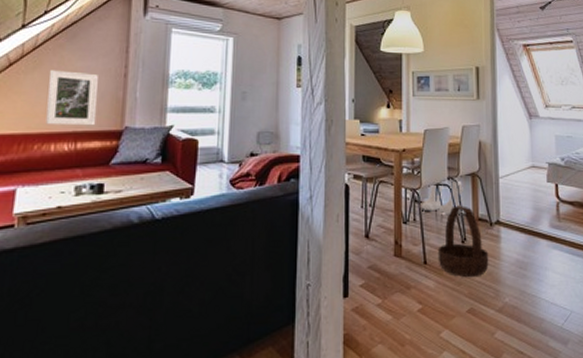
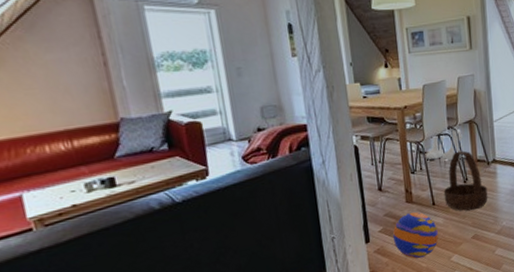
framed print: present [46,70,98,126] -> none [15,65,88,127]
ball: none [374,268,427,328] -> present [392,212,438,259]

